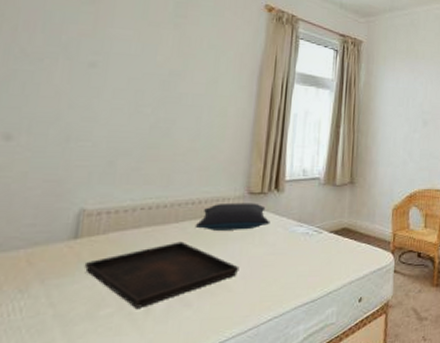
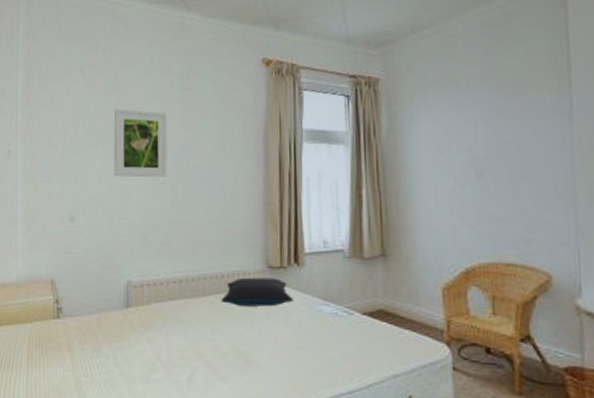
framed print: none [78,22,156,100] -> present [113,108,168,178]
serving tray: present [84,241,240,308] -> none [136,315,268,377]

